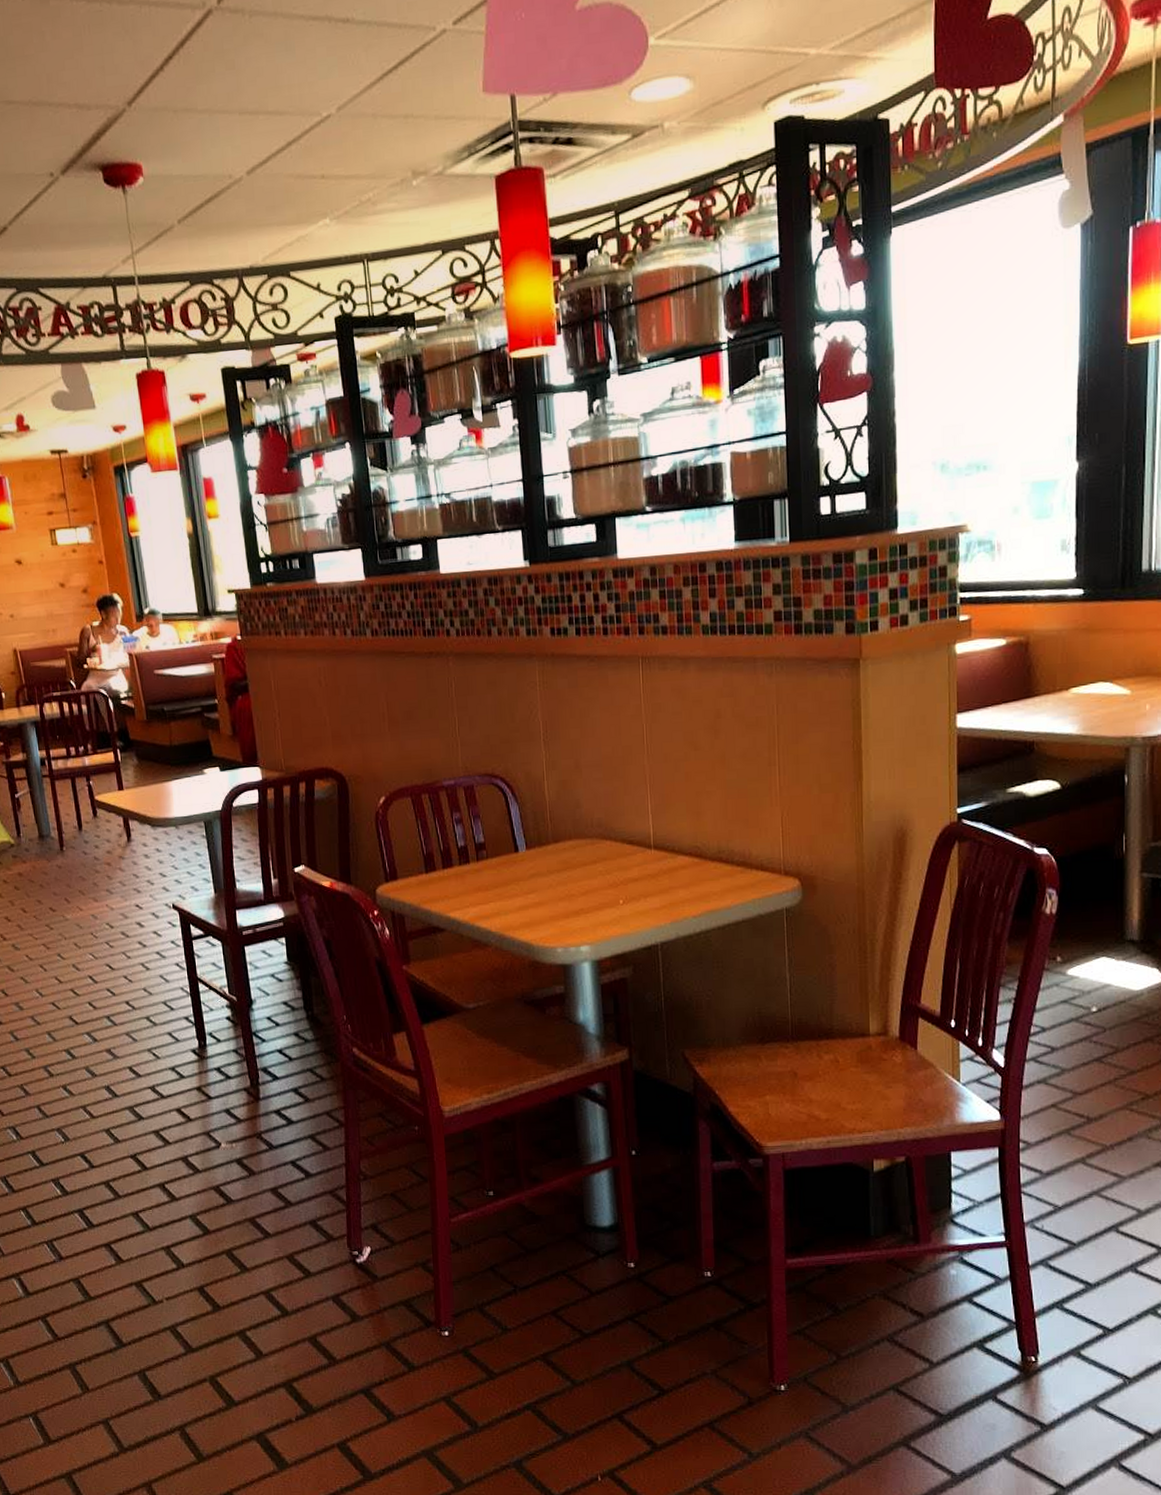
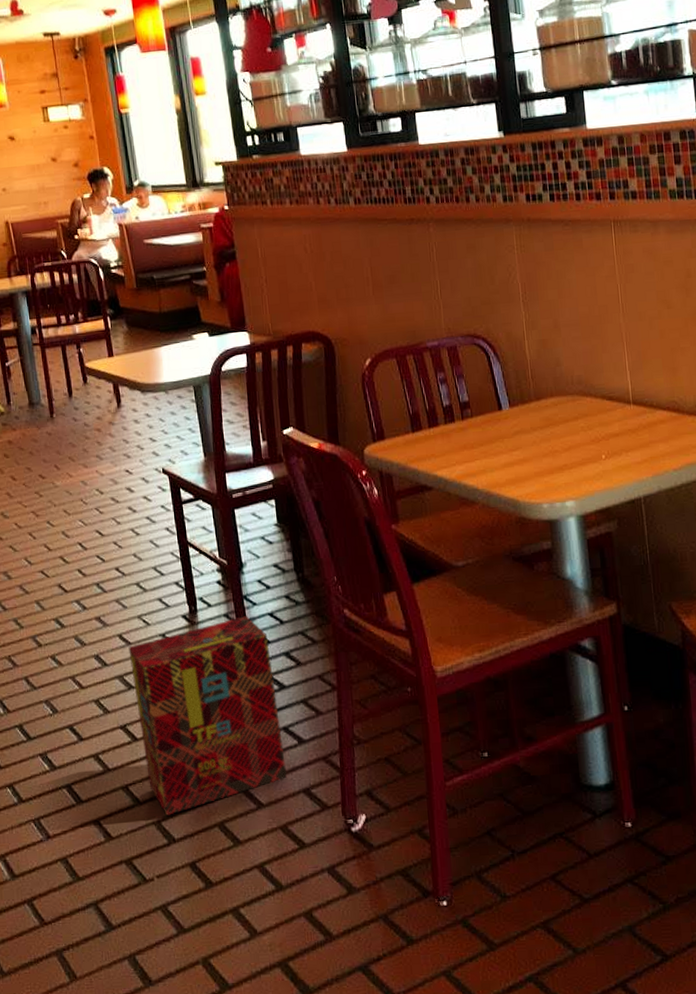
product box: none [138,1052,293,1242] -> present [128,616,287,816]

